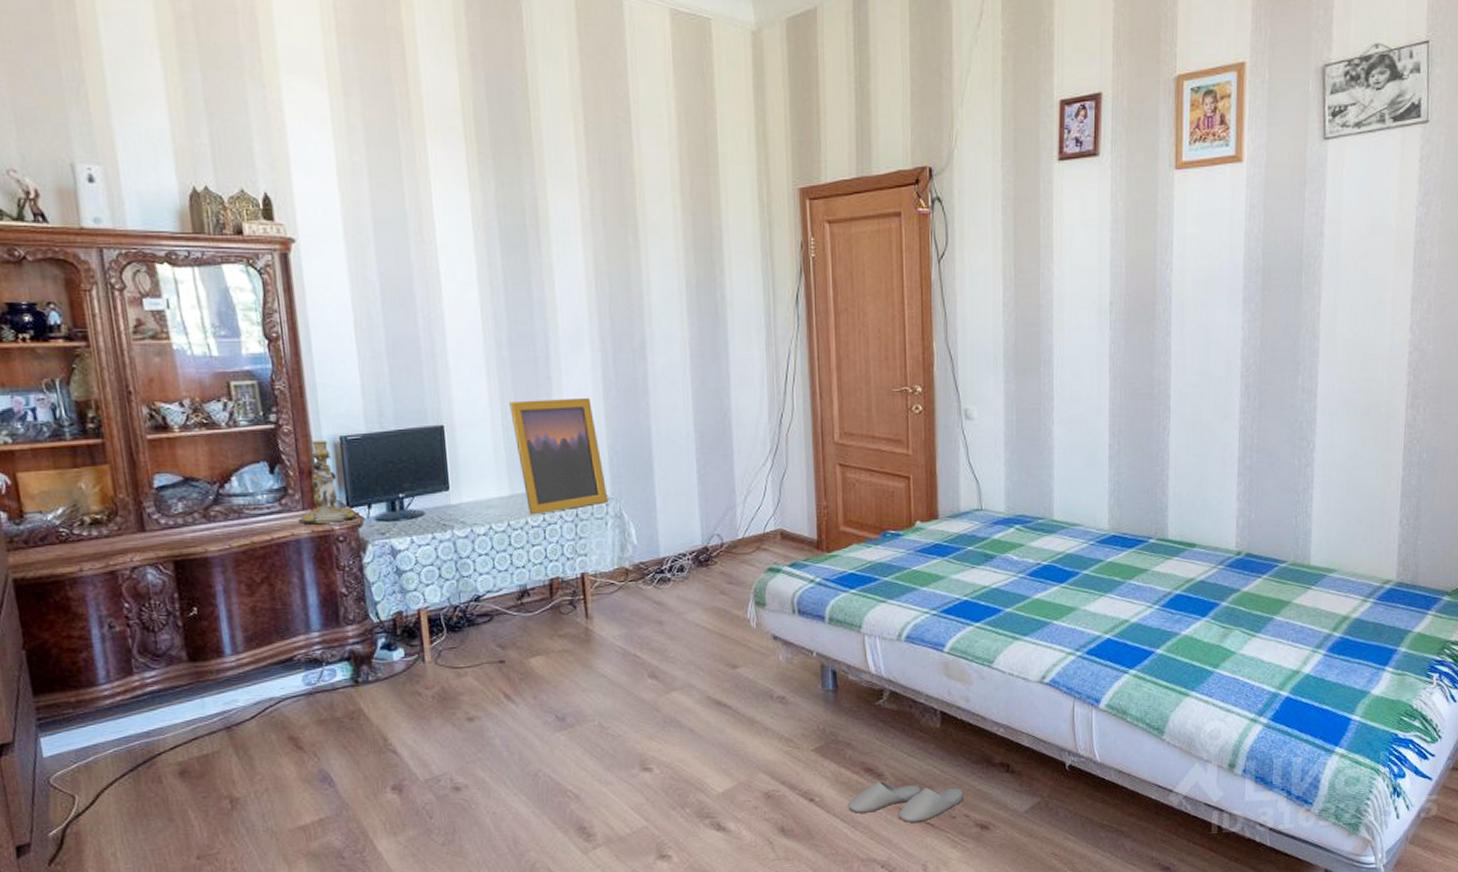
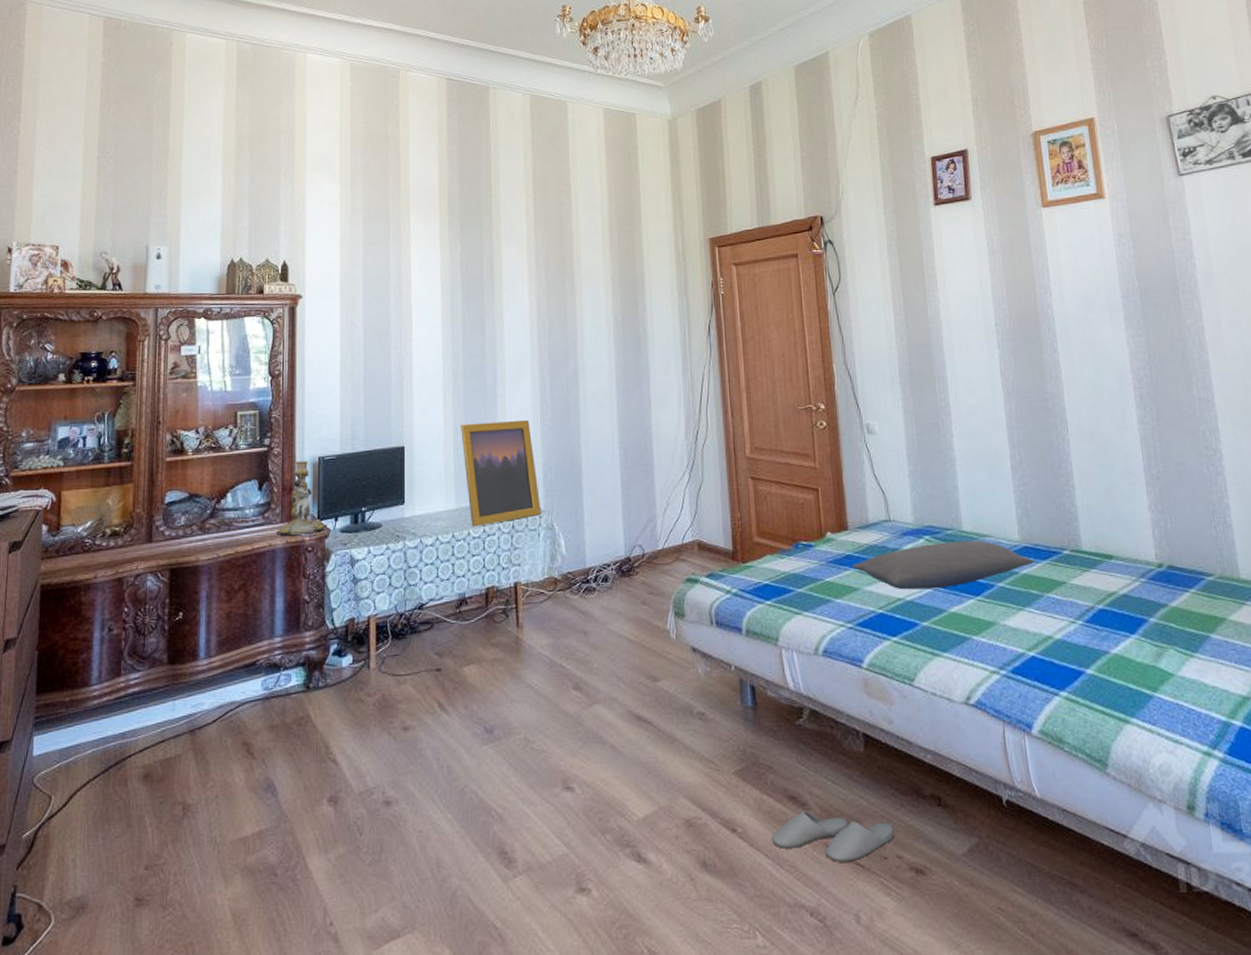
pillow: none [940,529,1120,578] -> present [852,540,1034,590]

